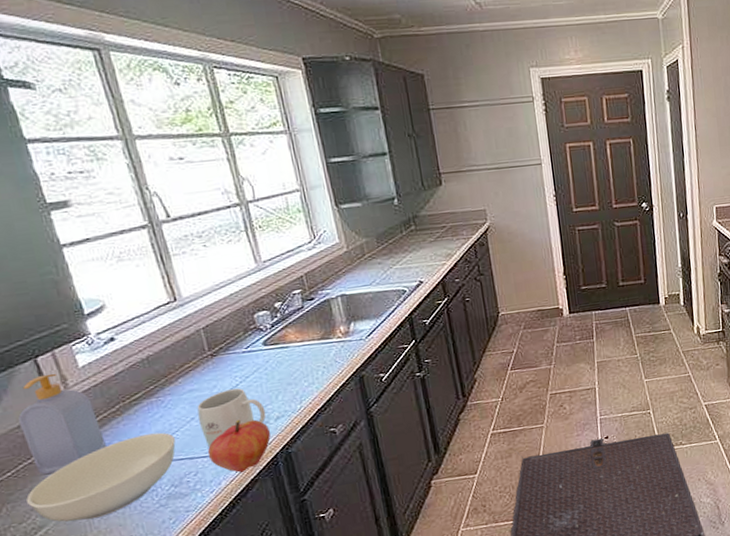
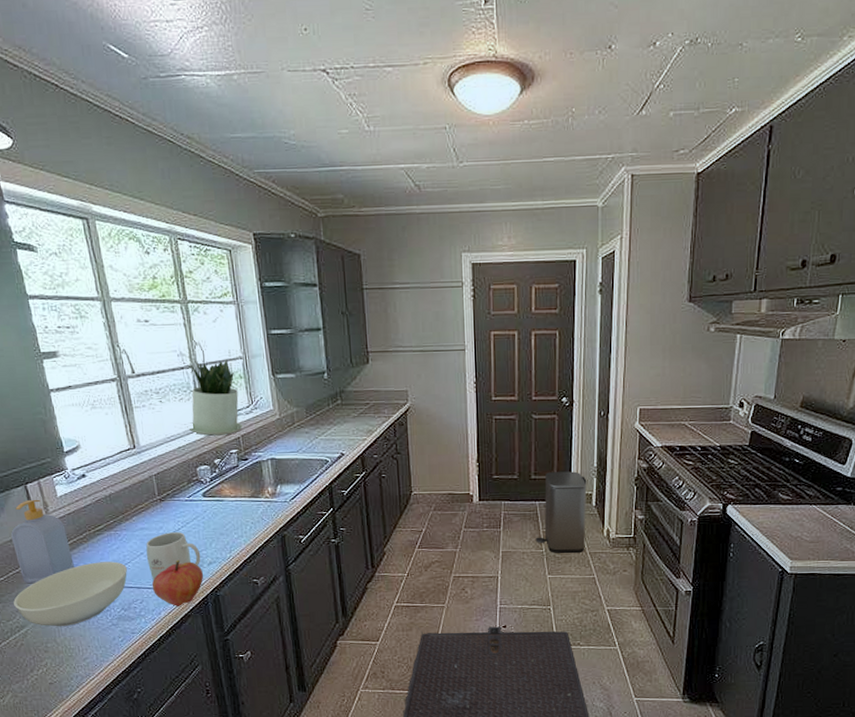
planter: none [237,192,305,278] -> present [187,358,242,436]
pedal bin: none [629,273,678,357] -> present [536,471,587,553]

